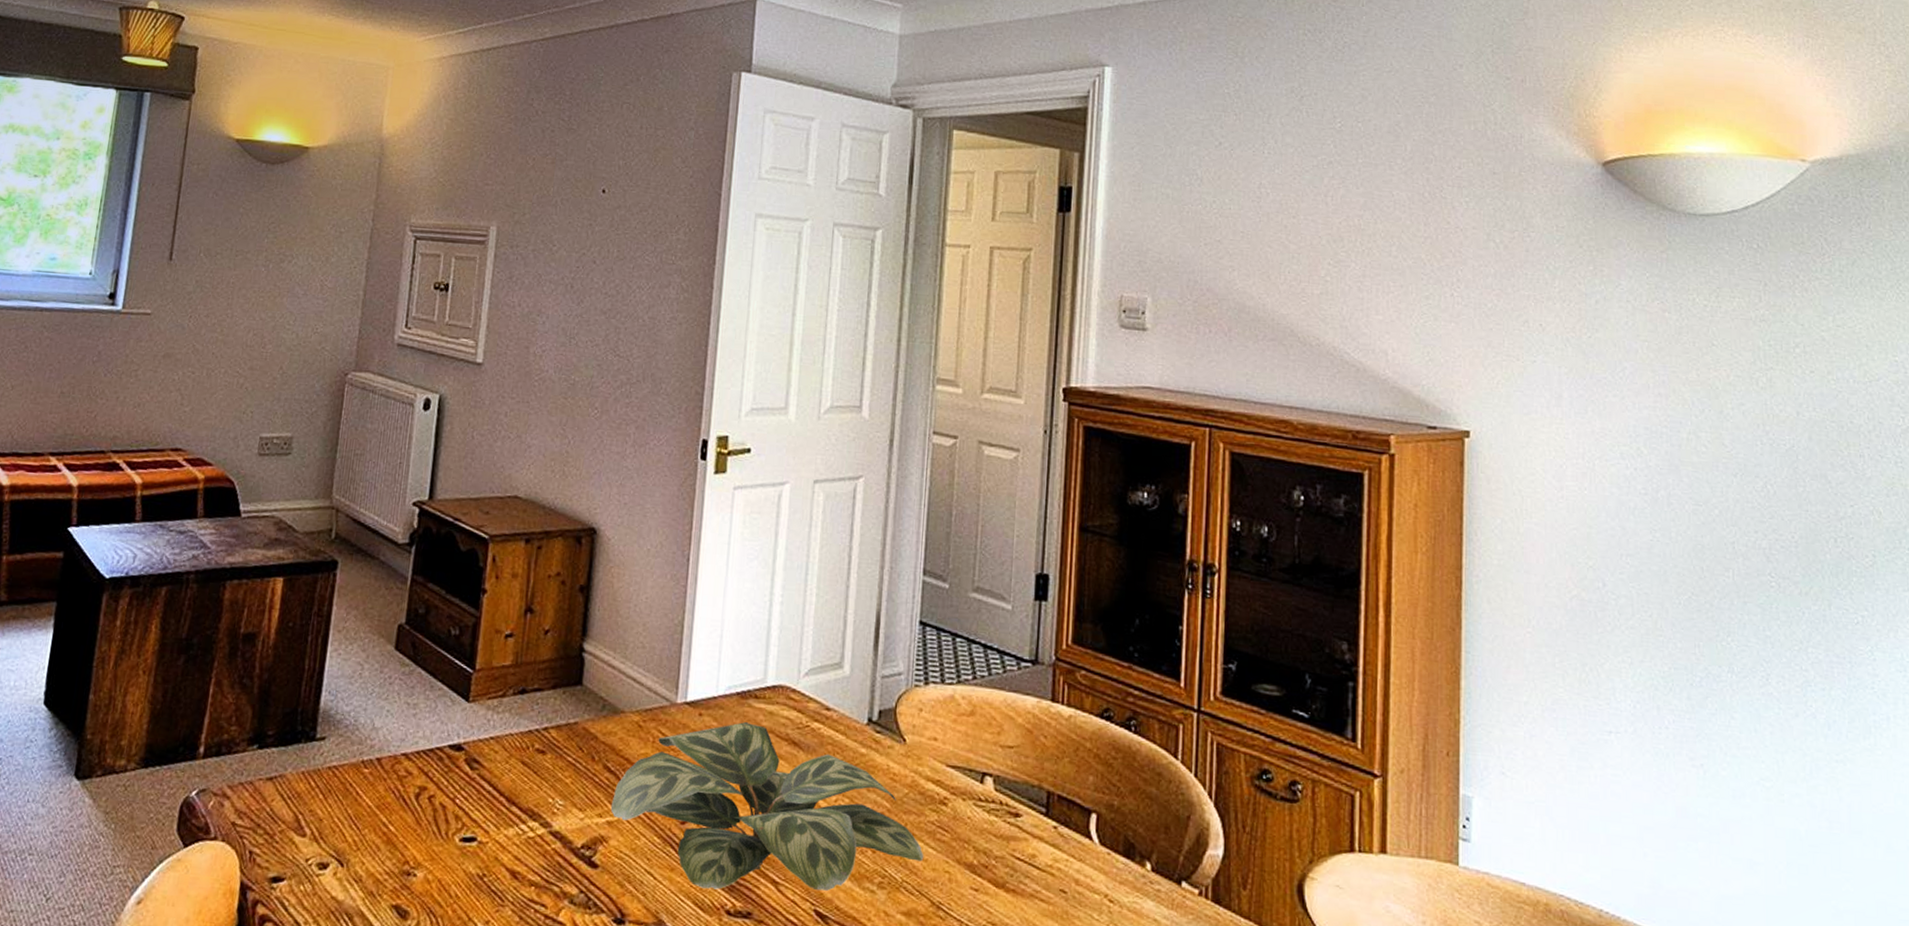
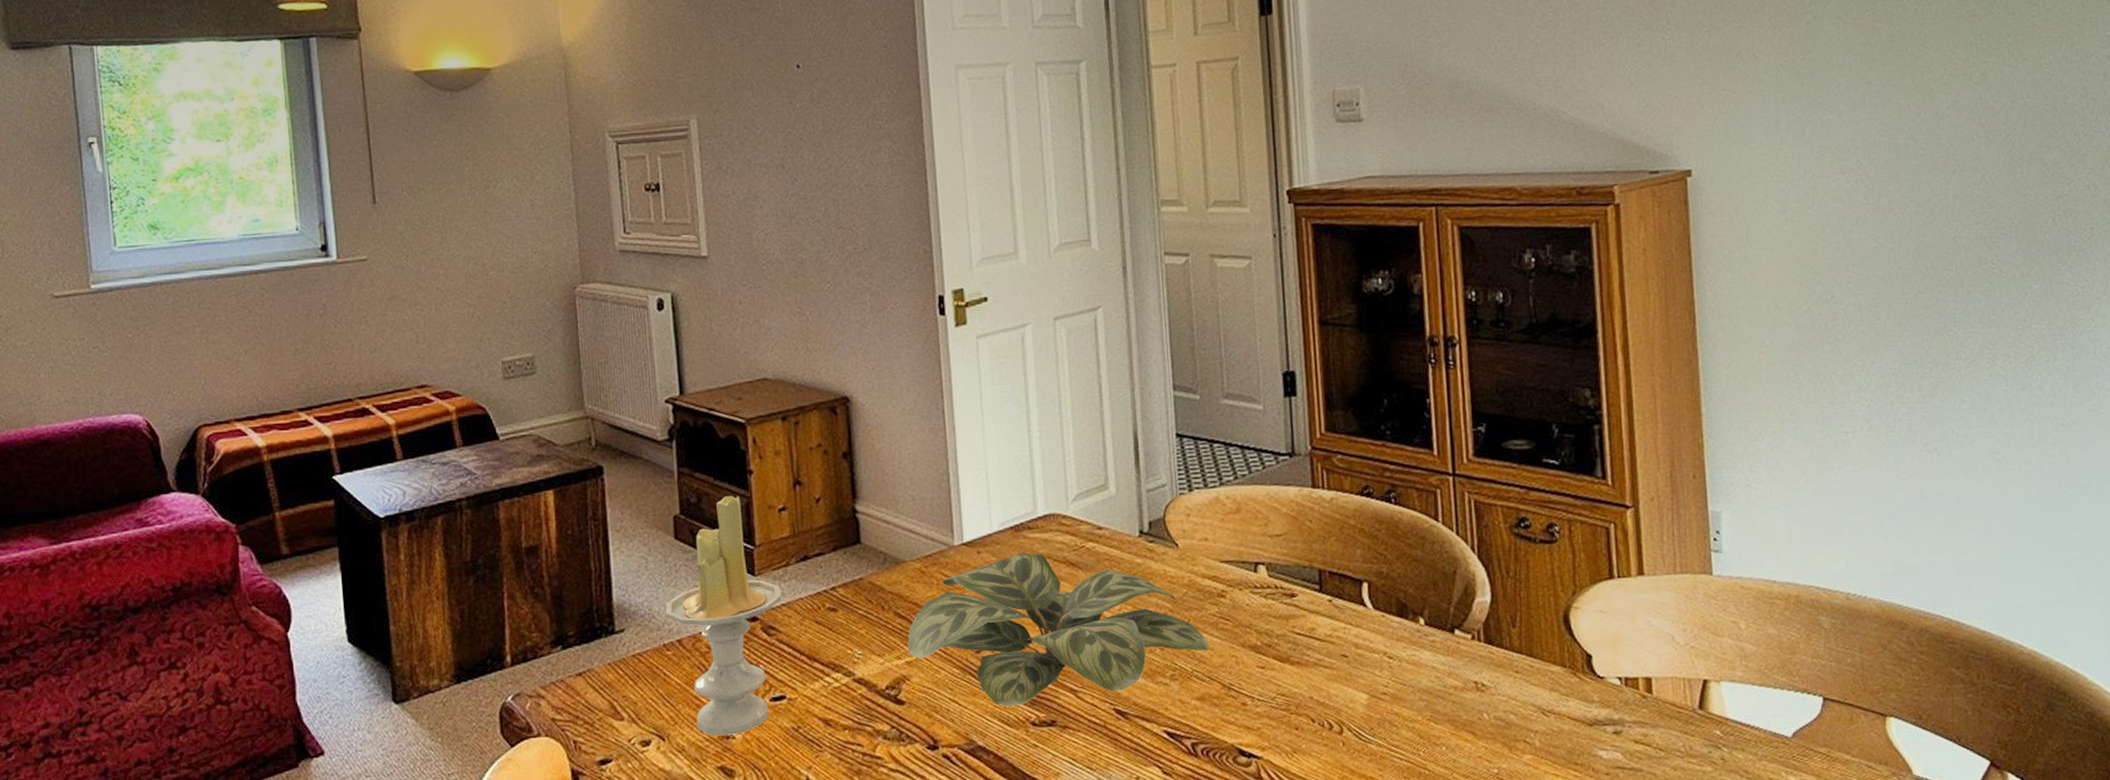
candle: none [370,612,492,872] -> present [665,495,782,736]

